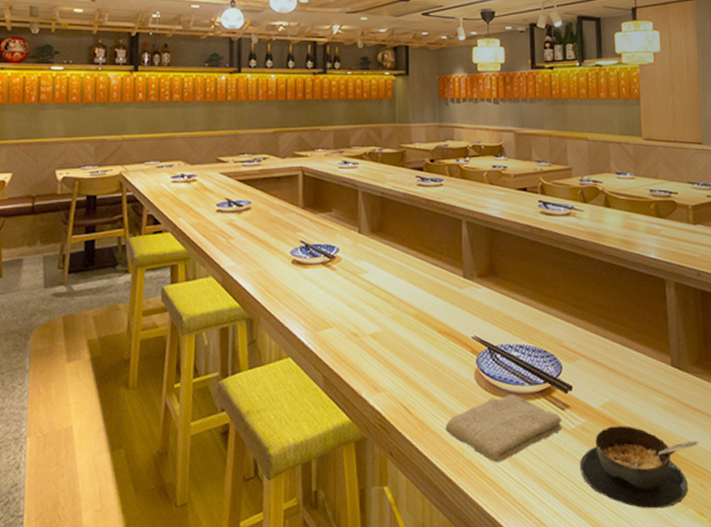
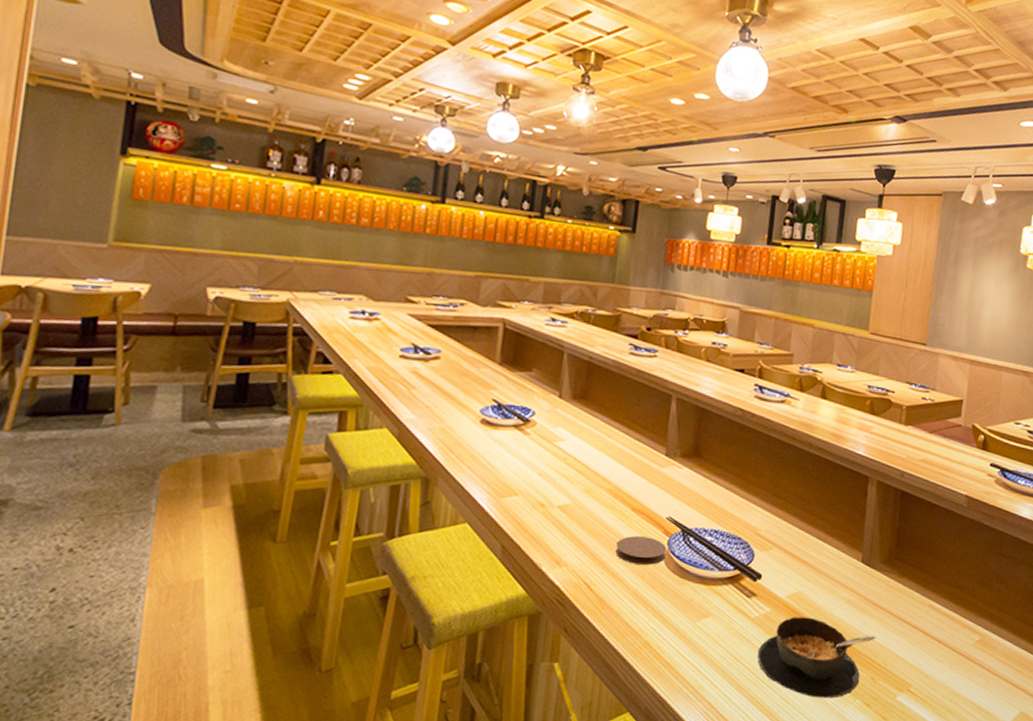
coaster: none [428,357,476,385] -> present [615,536,667,565]
washcloth: present [445,394,562,463] -> none [626,578,747,646]

